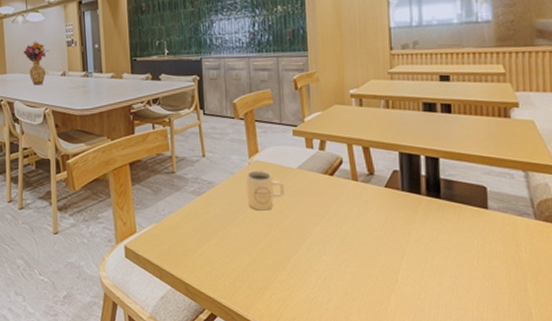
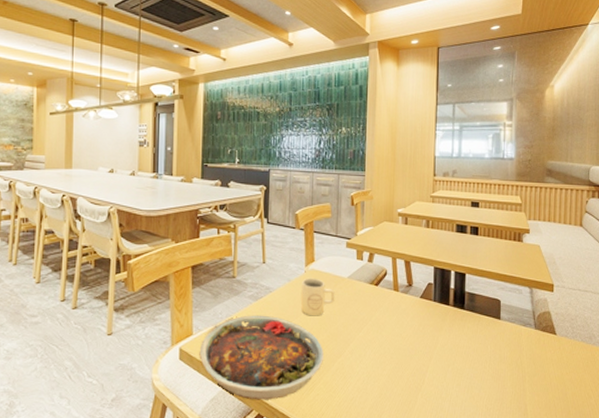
flower arrangement: present [23,41,50,86] -> none [92,138,121,183]
dish: none [144,211,277,299] -> present [199,315,324,400]

